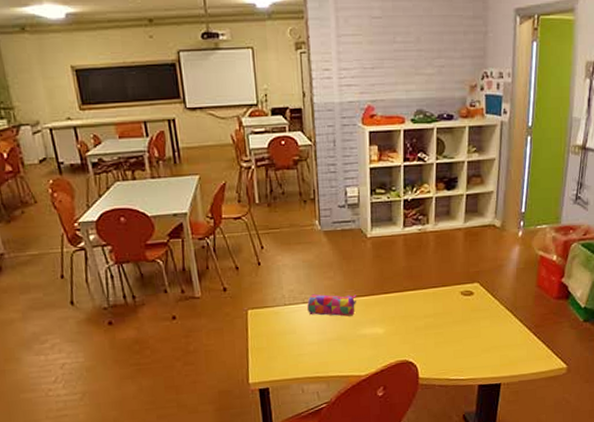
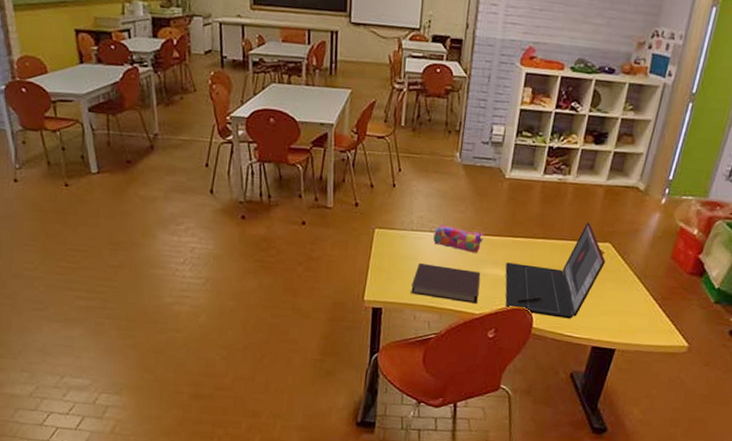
notebook: none [294,333,362,368] -> present [411,262,481,304]
laptop: none [383,266,477,365] -> present [505,222,606,319]

